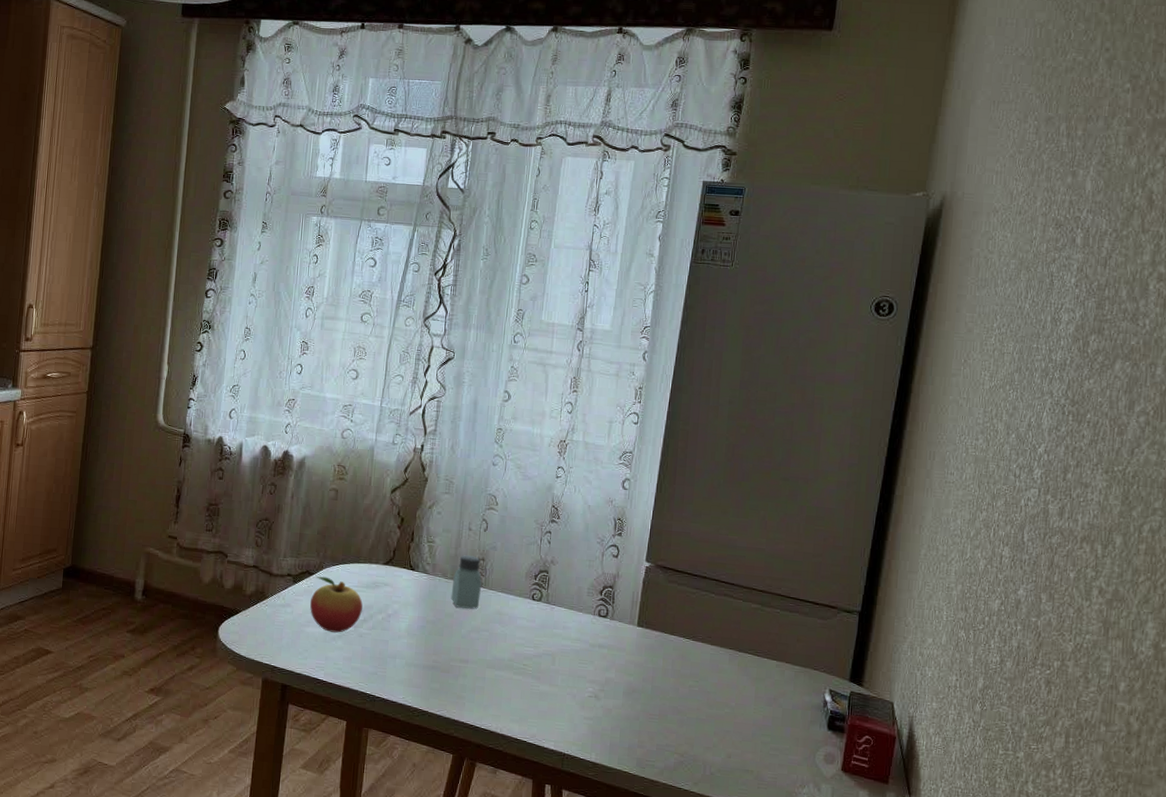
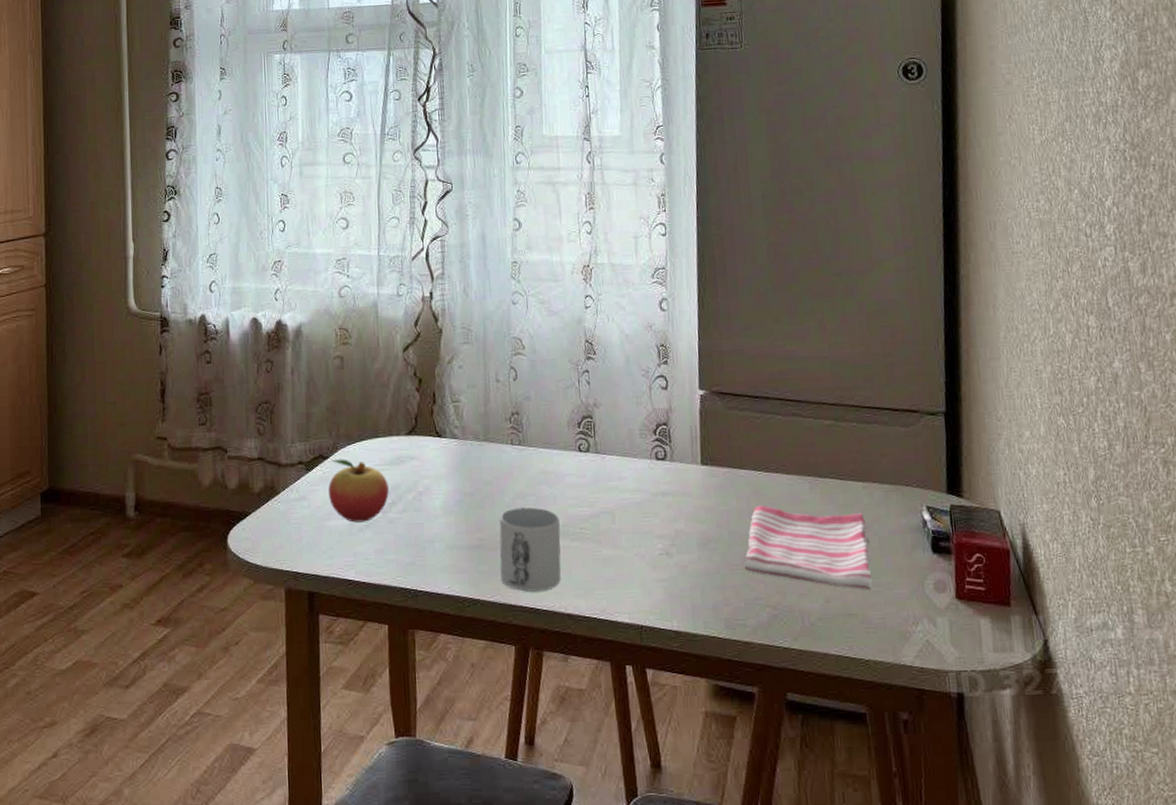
mug: none [449,639,507,713] -> present [499,507,561,592]
saltshaker: present [451,555,482,609] -> none [486,410,521,473]
dish towel: none [661,667,774,753] -> present [744,505,873,591]

